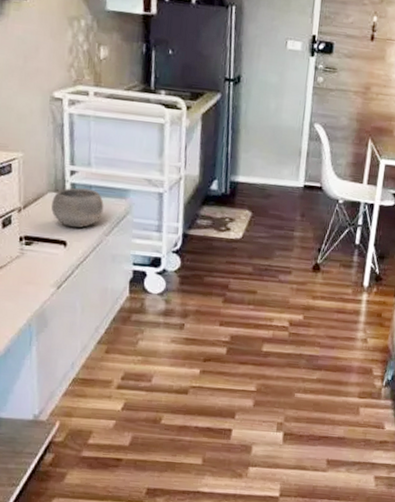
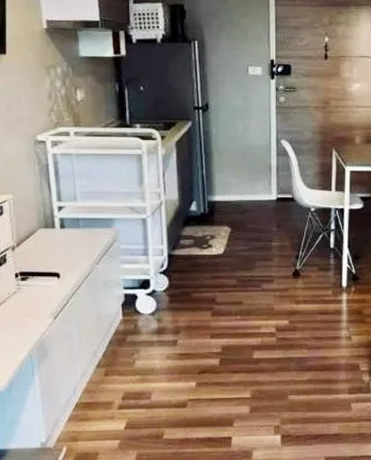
bowl: present [51,187,104,228] -> none [43,222,92,260]

